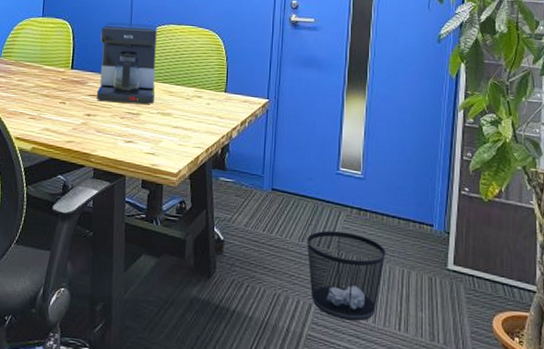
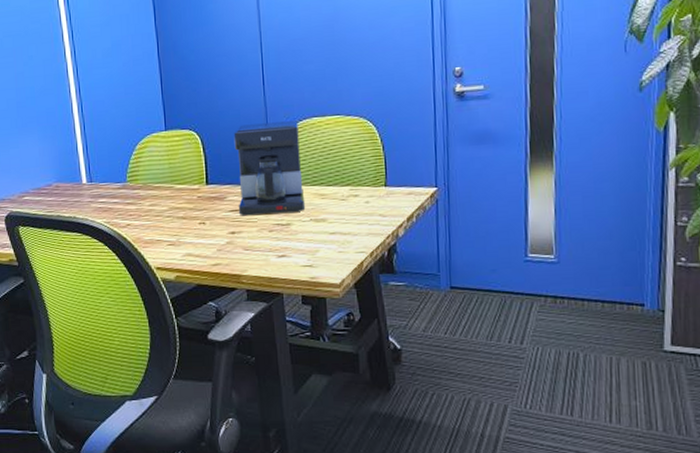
waste bin: present [307,230,386,321] -> none [496,324,590,418]

